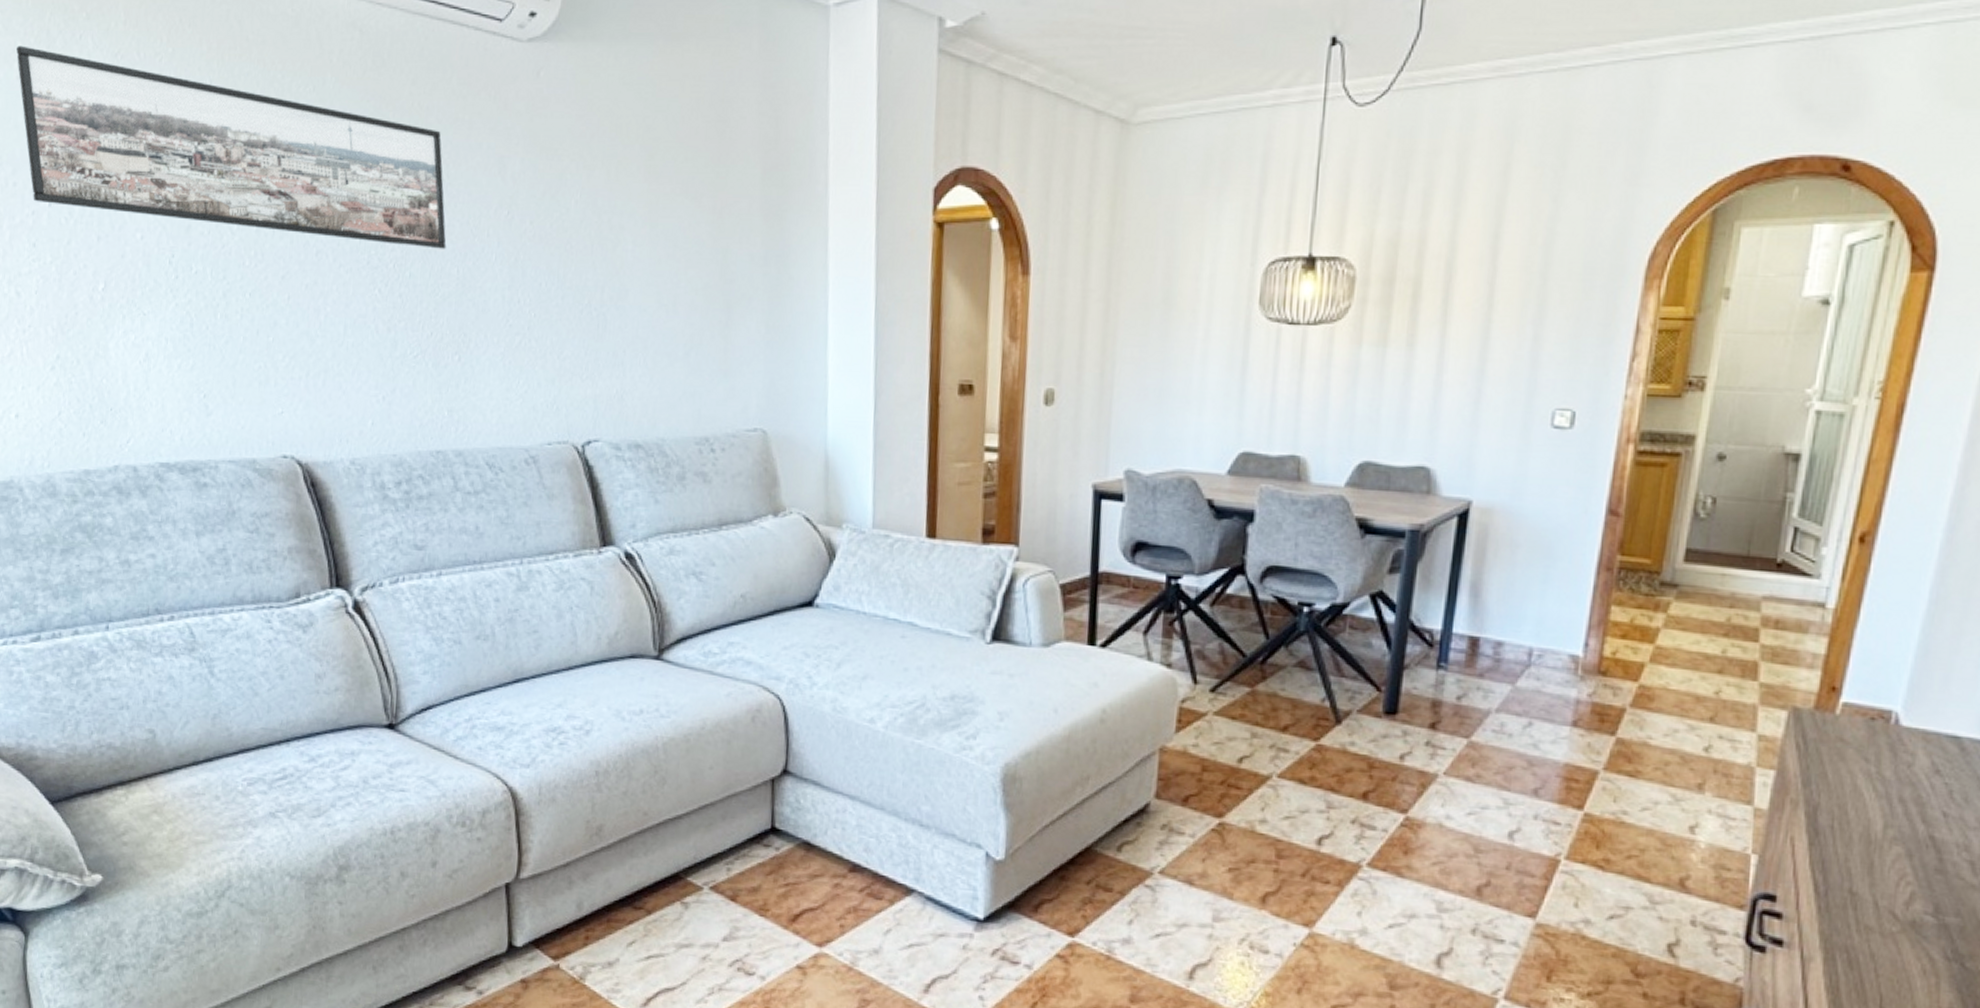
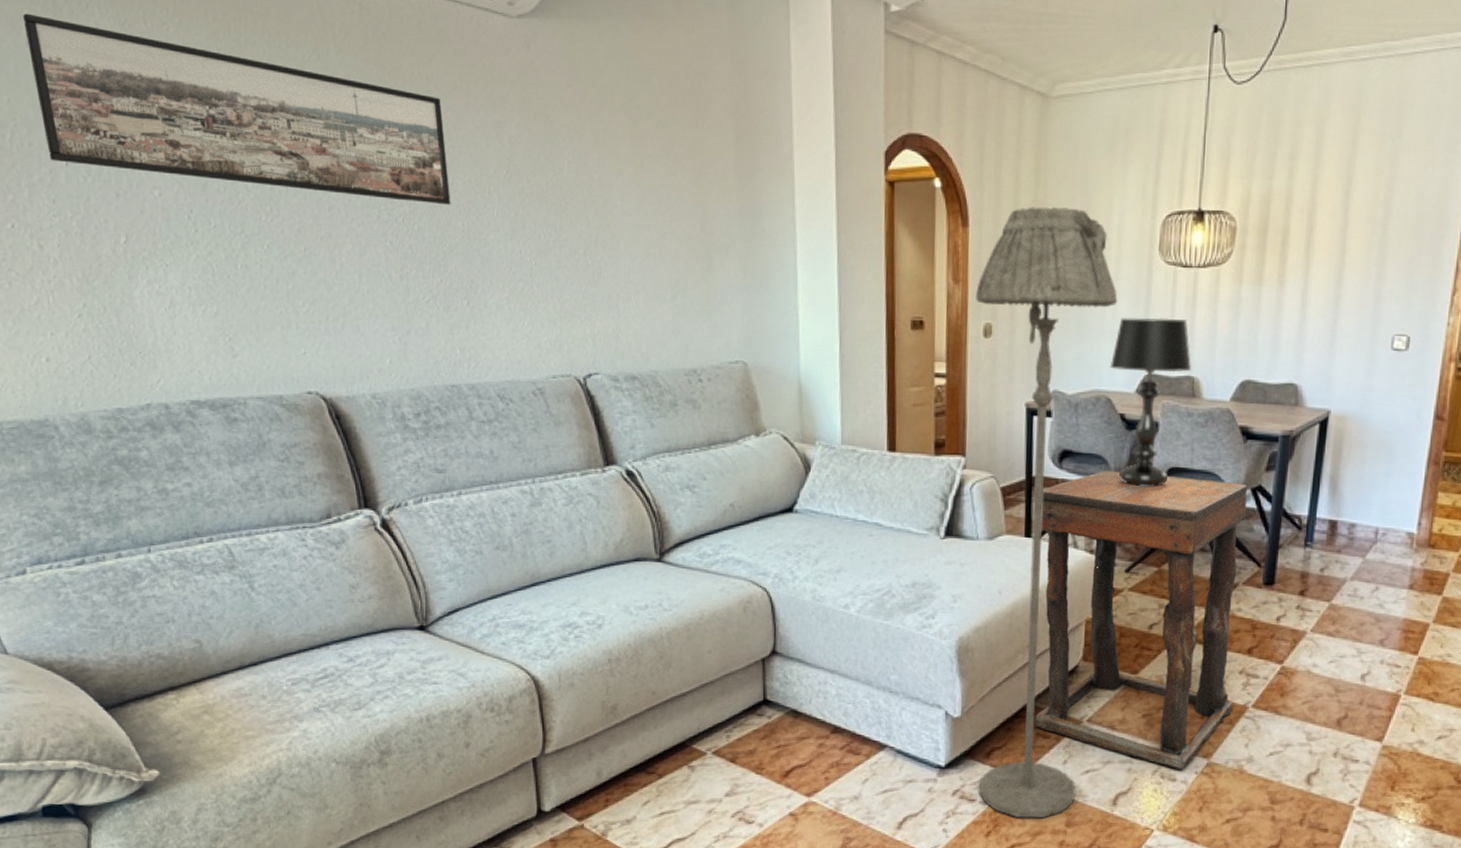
floor lamp: none [1023,252,1208,991] -> present [976,207,1118,819]
side table: none [1093,566,1364,939] -> present [1033,470,1247,769]
table lamp: none [1196,384,1298,588] -> present [1109,317,1192,486]

